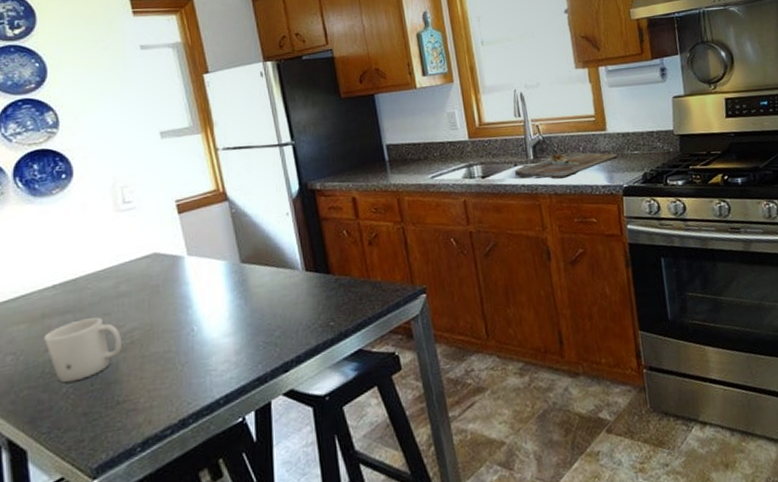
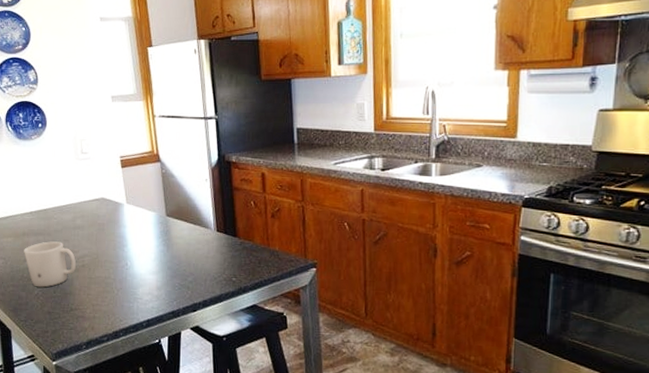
cutting board: present [515,151,618,179] -> none [415,156,524,181]

